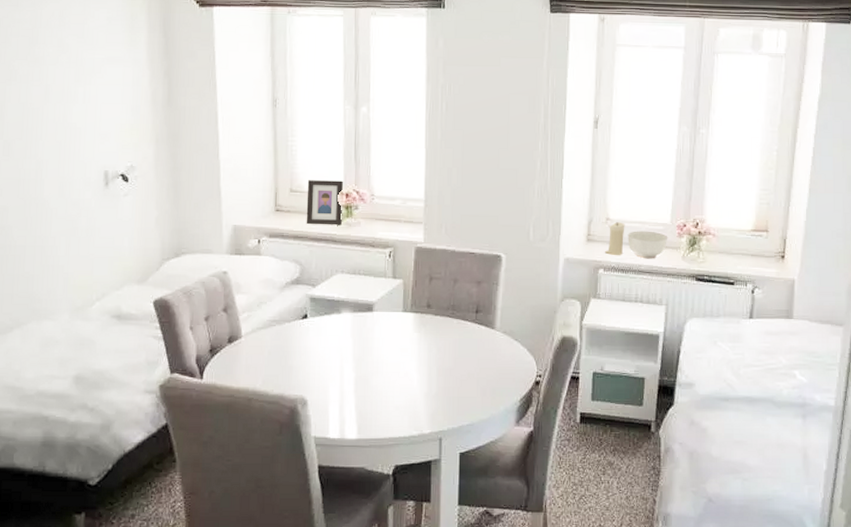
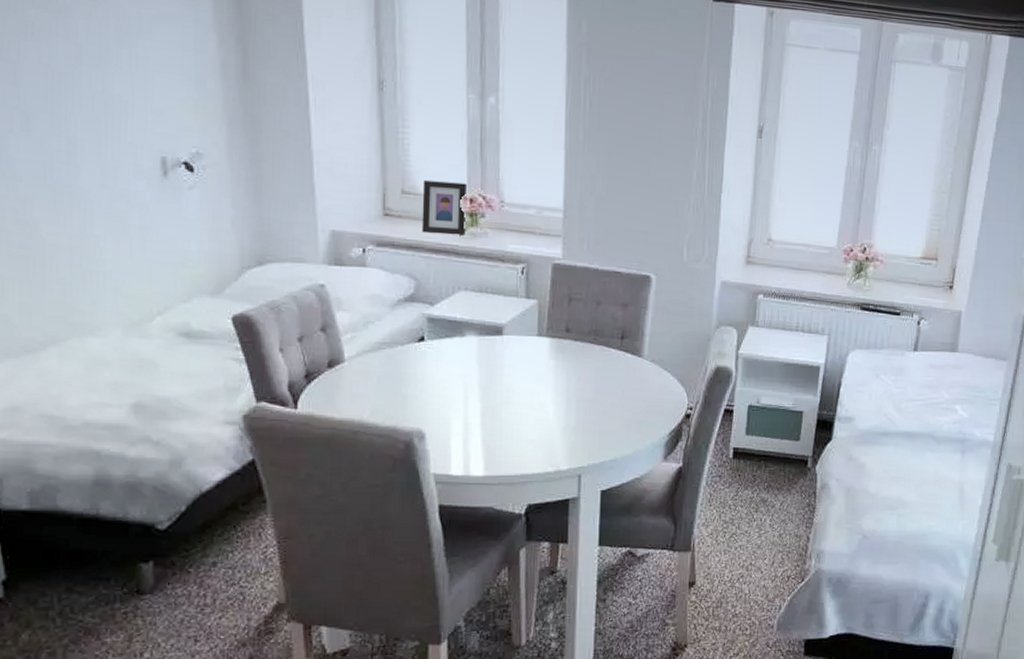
candle: present [605,222,625,255] -> none [766,244,788,280]
bowl: present [627,231,668,259] -> none [790,254,834,285]

